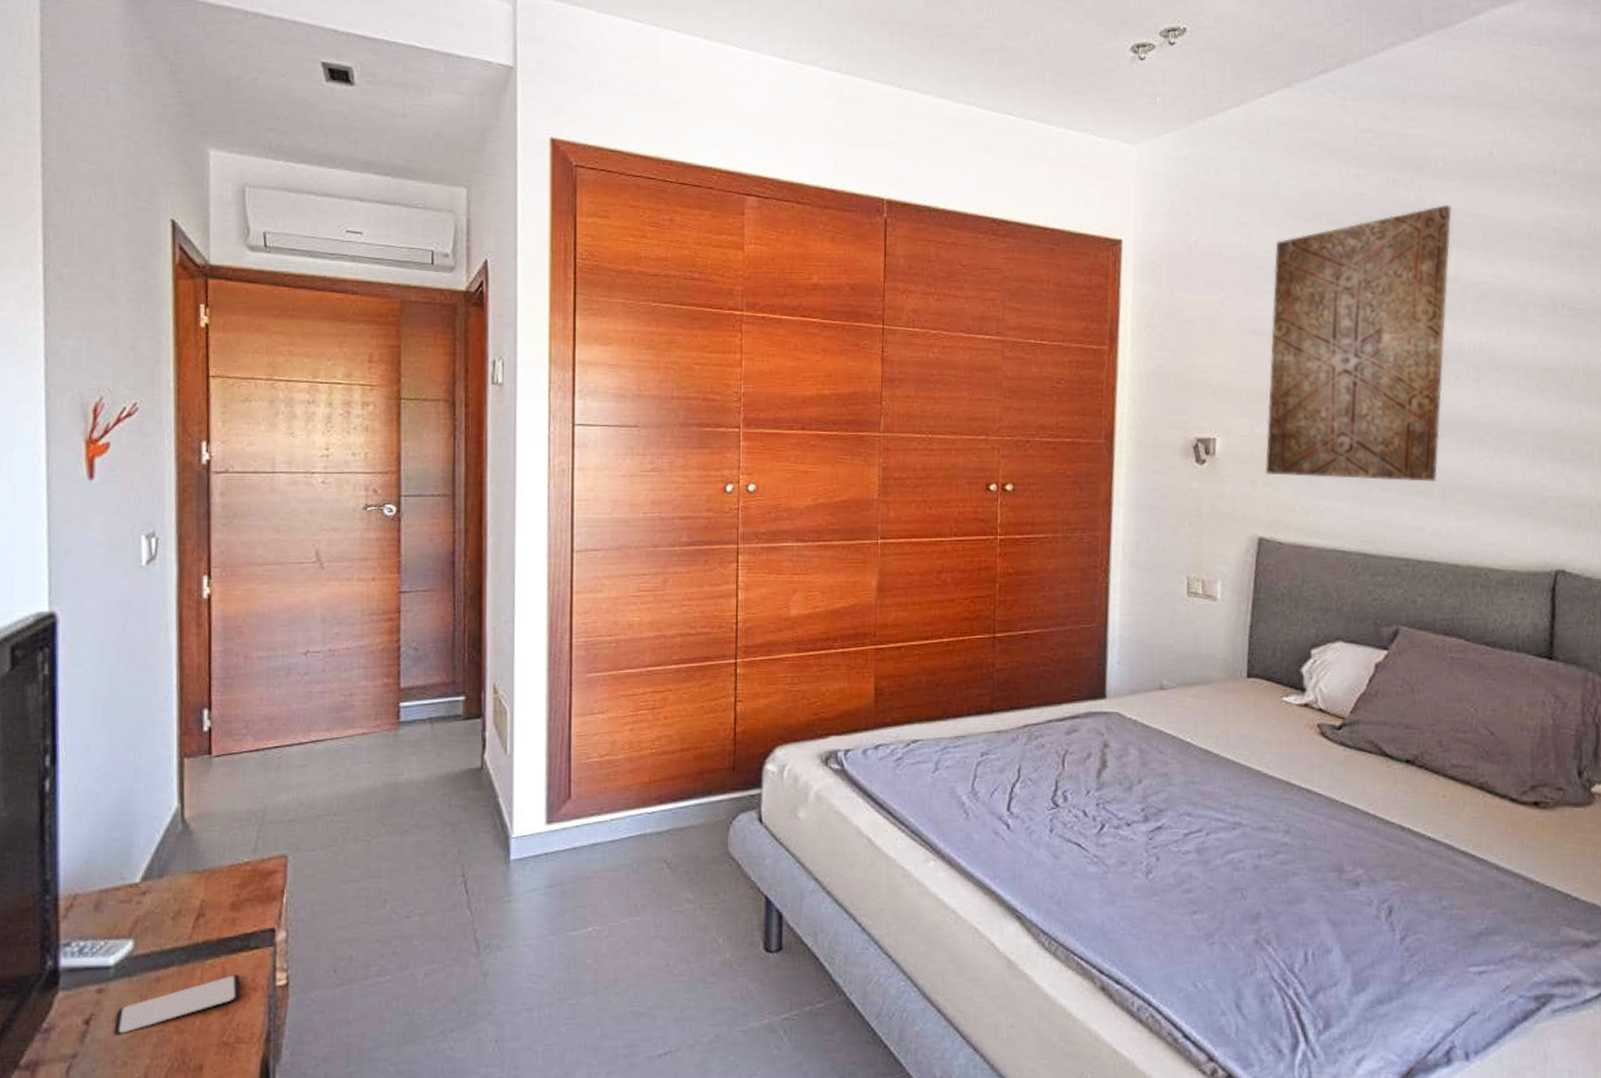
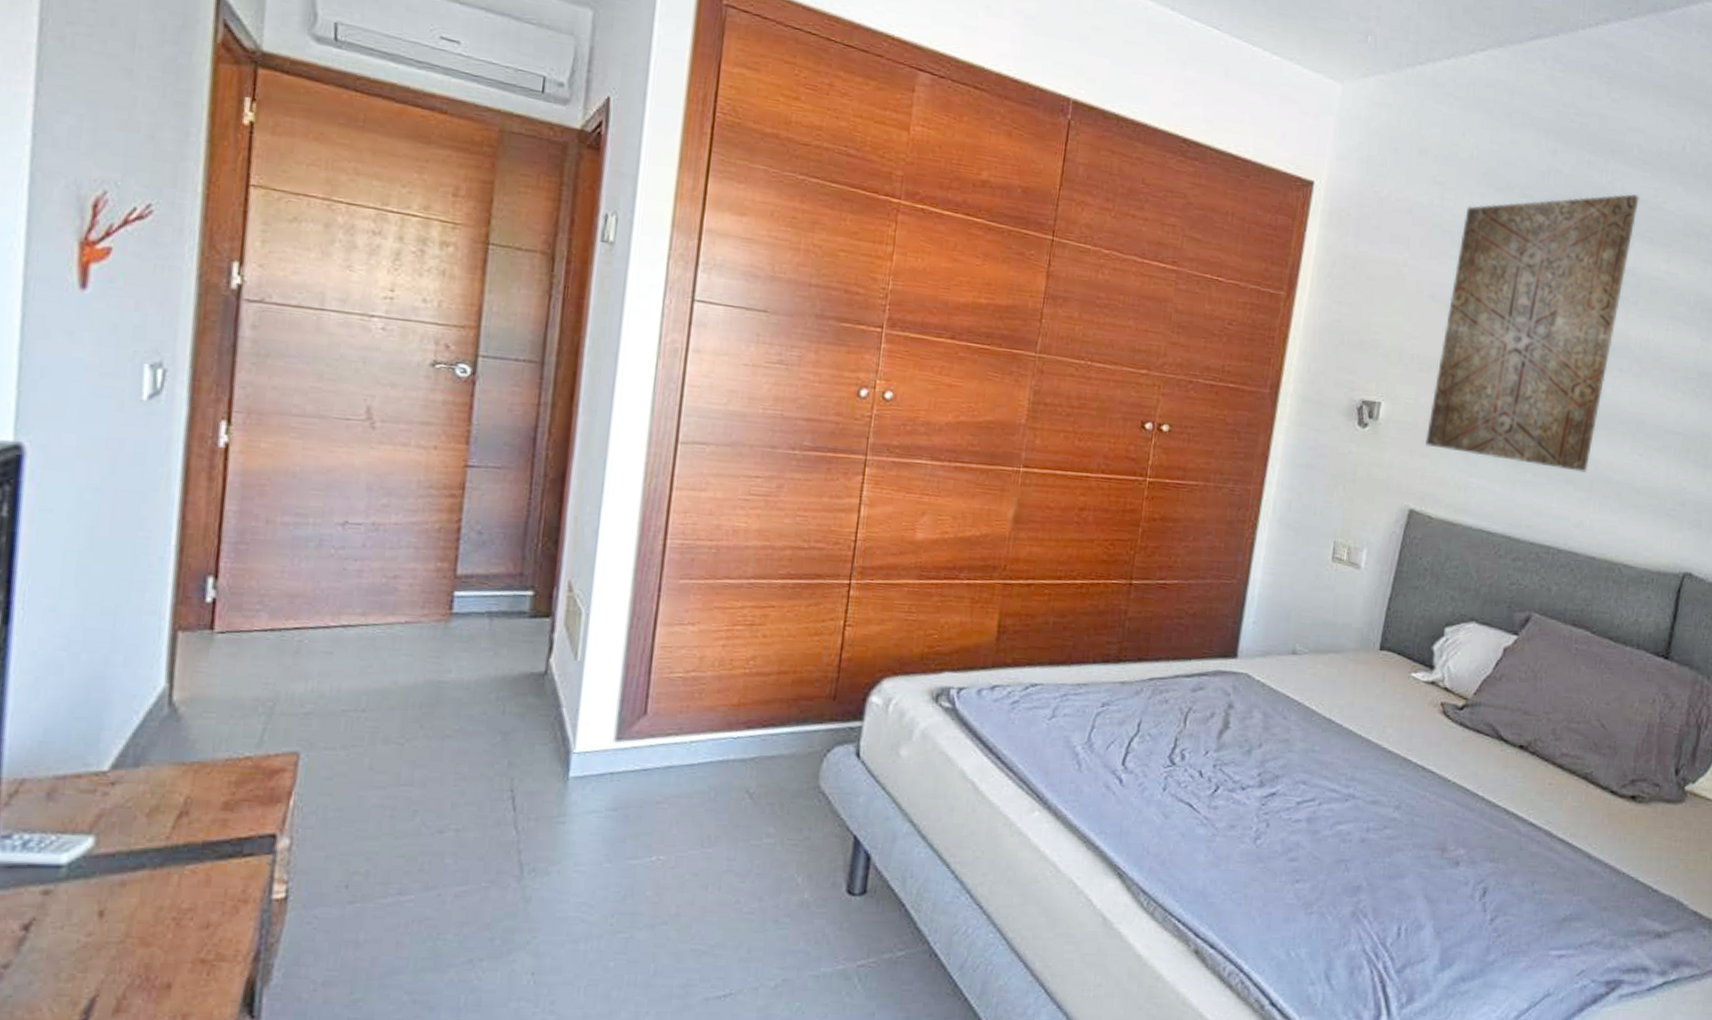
smartphone: present [114,974,241,1035] -> none [60,882,228,944]

